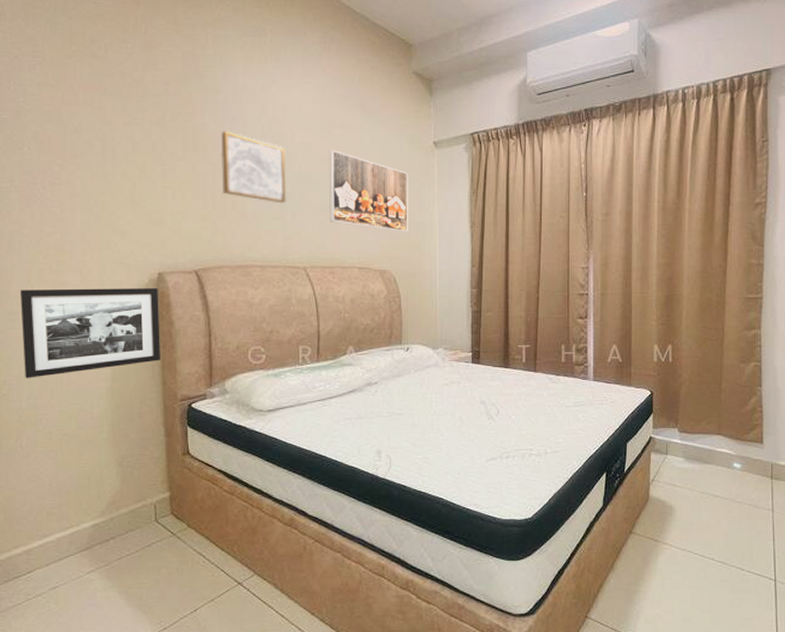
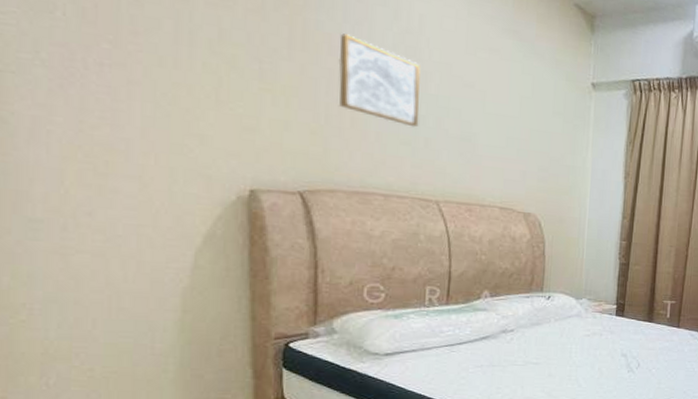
picture frame: present [20,288,161,378] -> none [47,192,251,303]
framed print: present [328,150,408,232] -> none [469,75,562,175]

